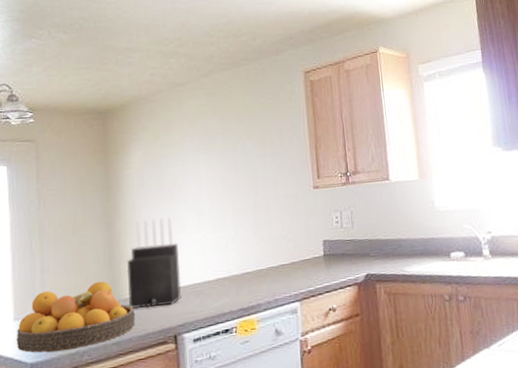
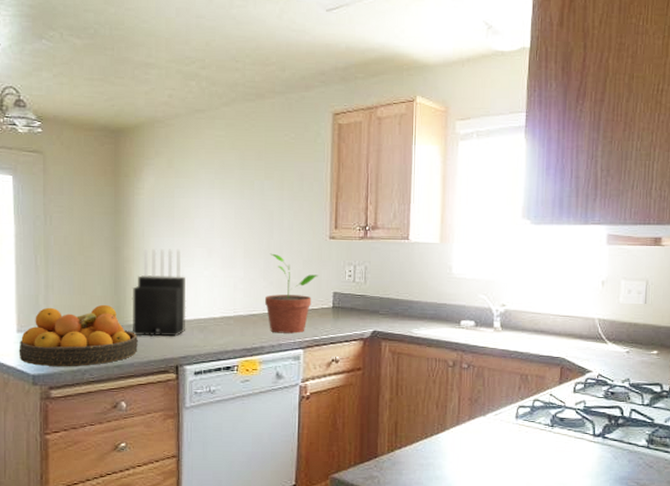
potted plant: none [256,209,307,289] -> present [264,253,318,334]

